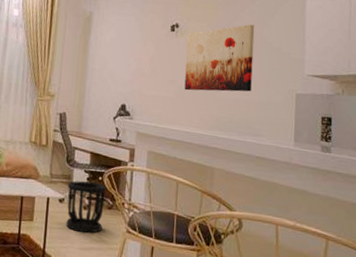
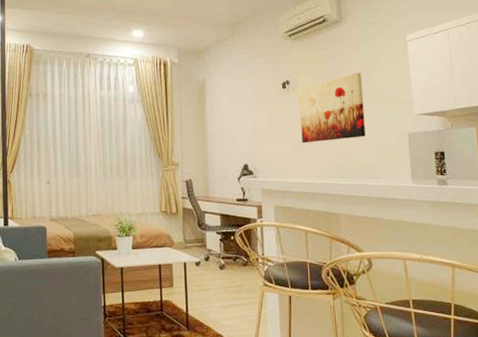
wastebasket: present [66,181,107,233] -> none [201,243,240,291]

